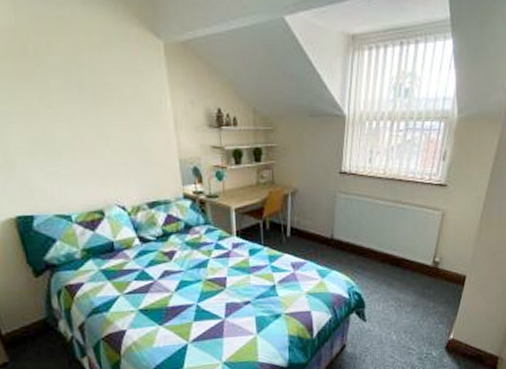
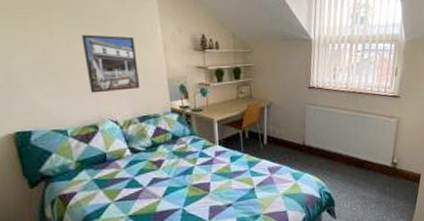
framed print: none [83,107,149,175] -> present [82,34,140,93]

